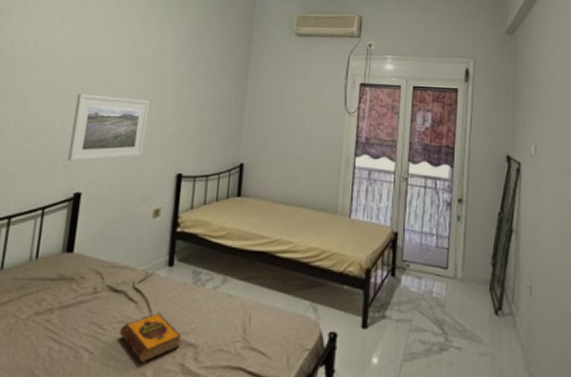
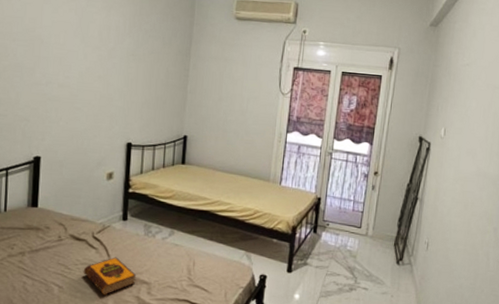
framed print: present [68,93,150,162] -> none [26,66,99,129]

